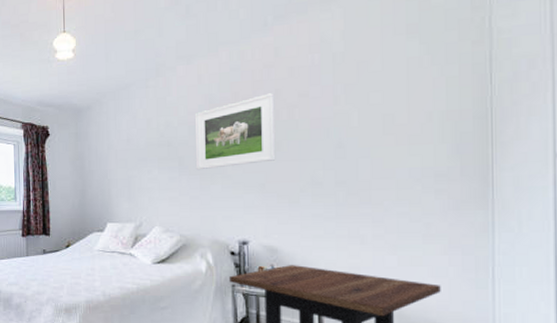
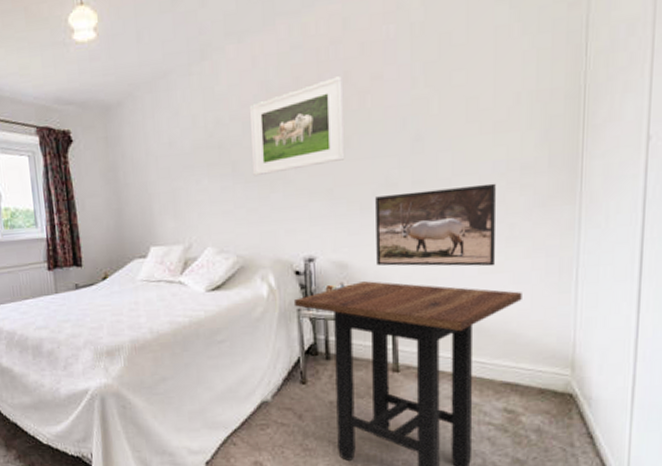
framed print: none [303,187,413,260] -> present [375,183,496,267]

